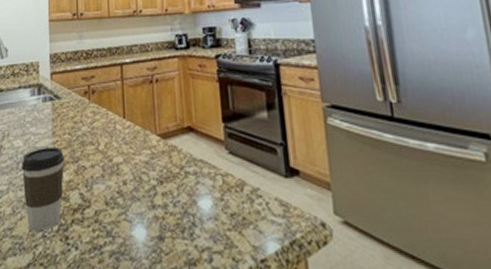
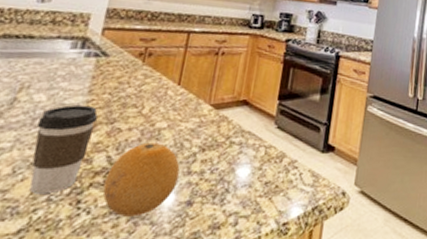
fruit: none [83,178,145,252] -> present [103,142,180,217]

